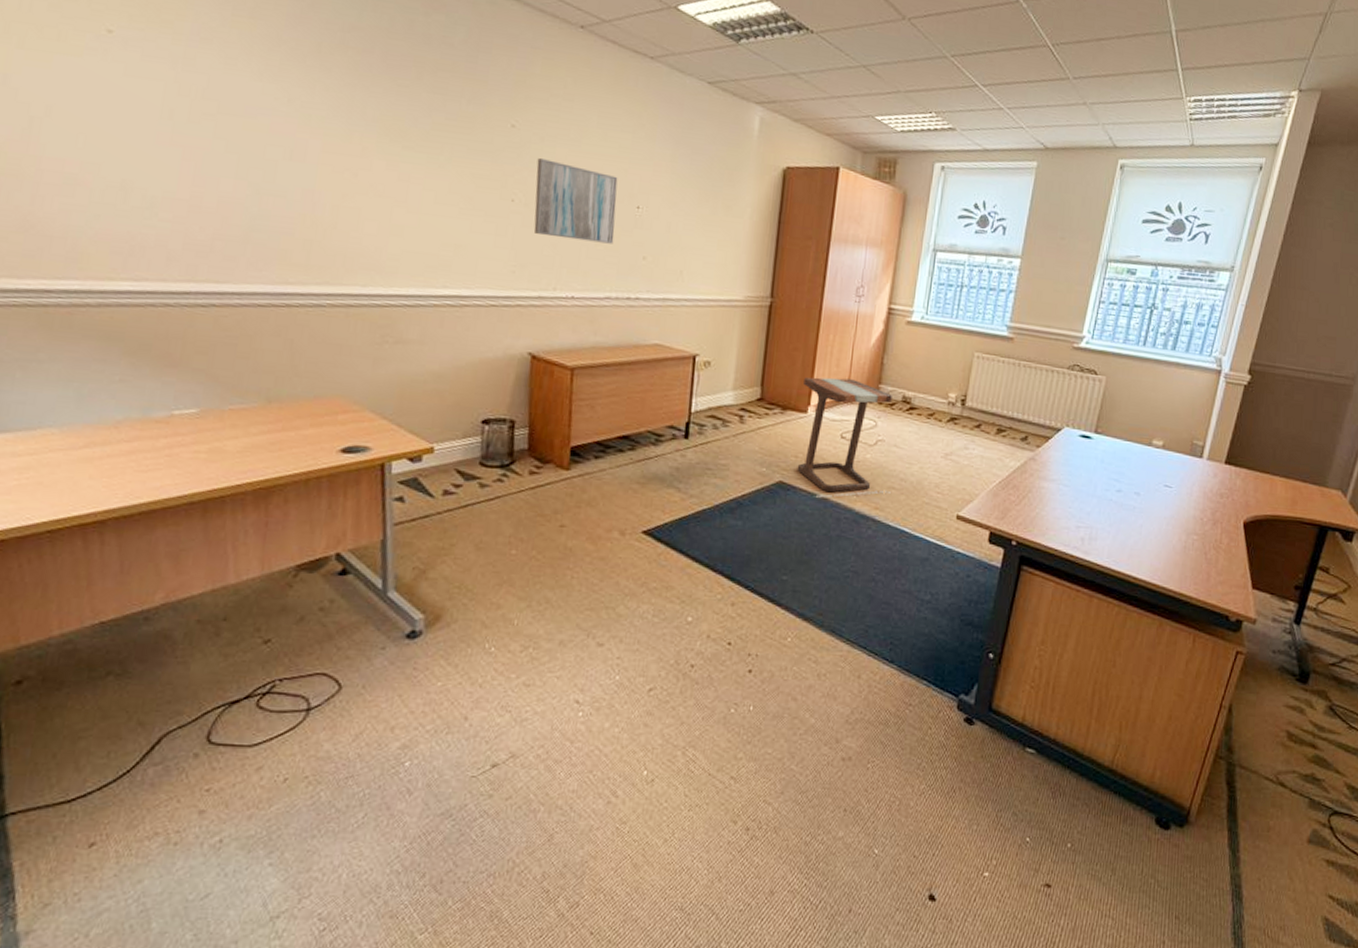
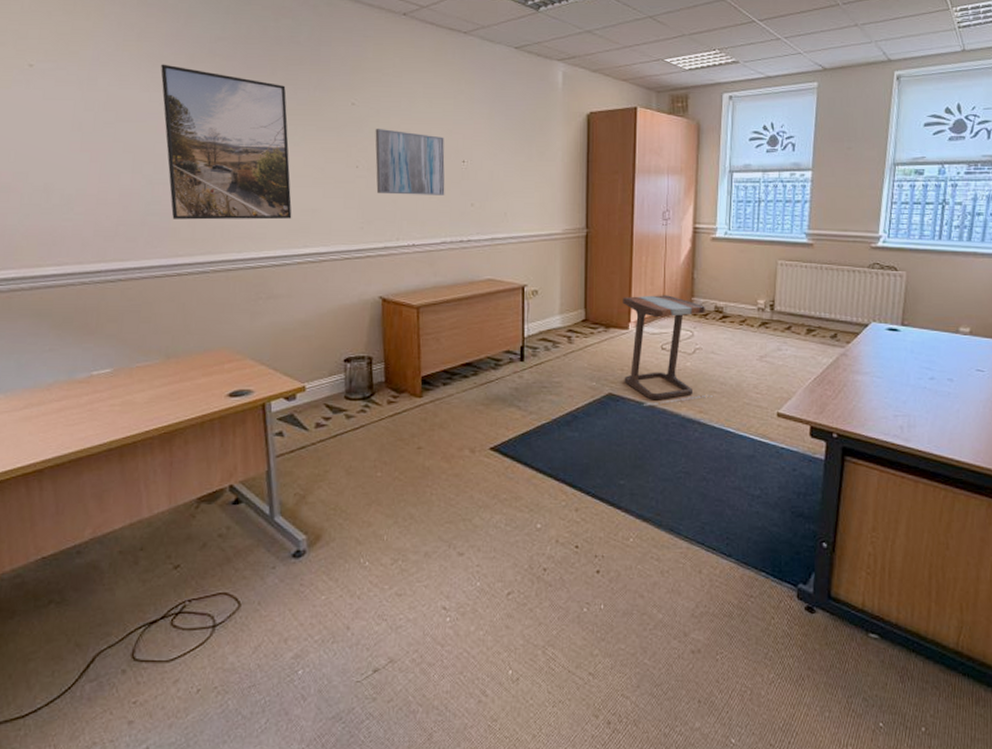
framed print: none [278,50,433,253] -> present [161,64,292,220]

